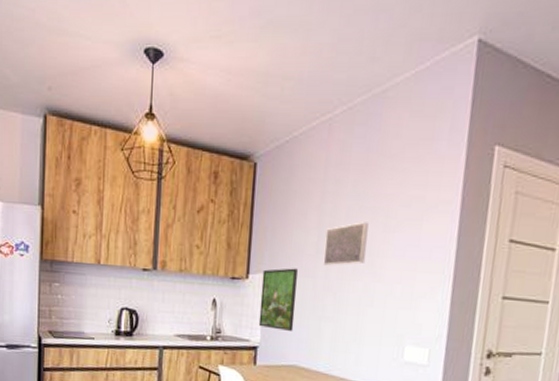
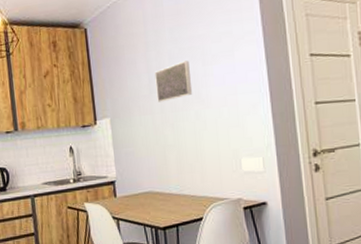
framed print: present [258,268,298,331] -> none [107,109,143,164]

